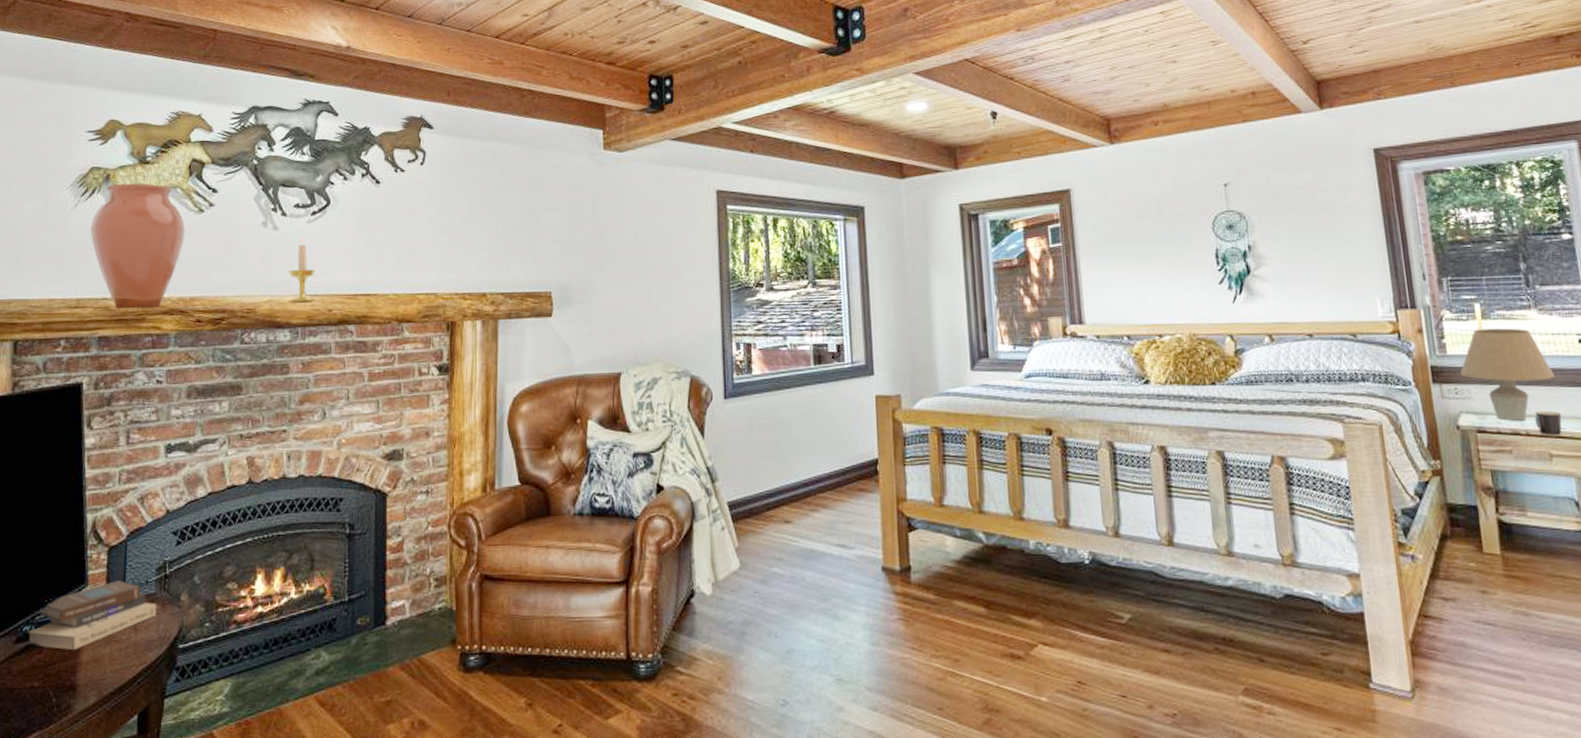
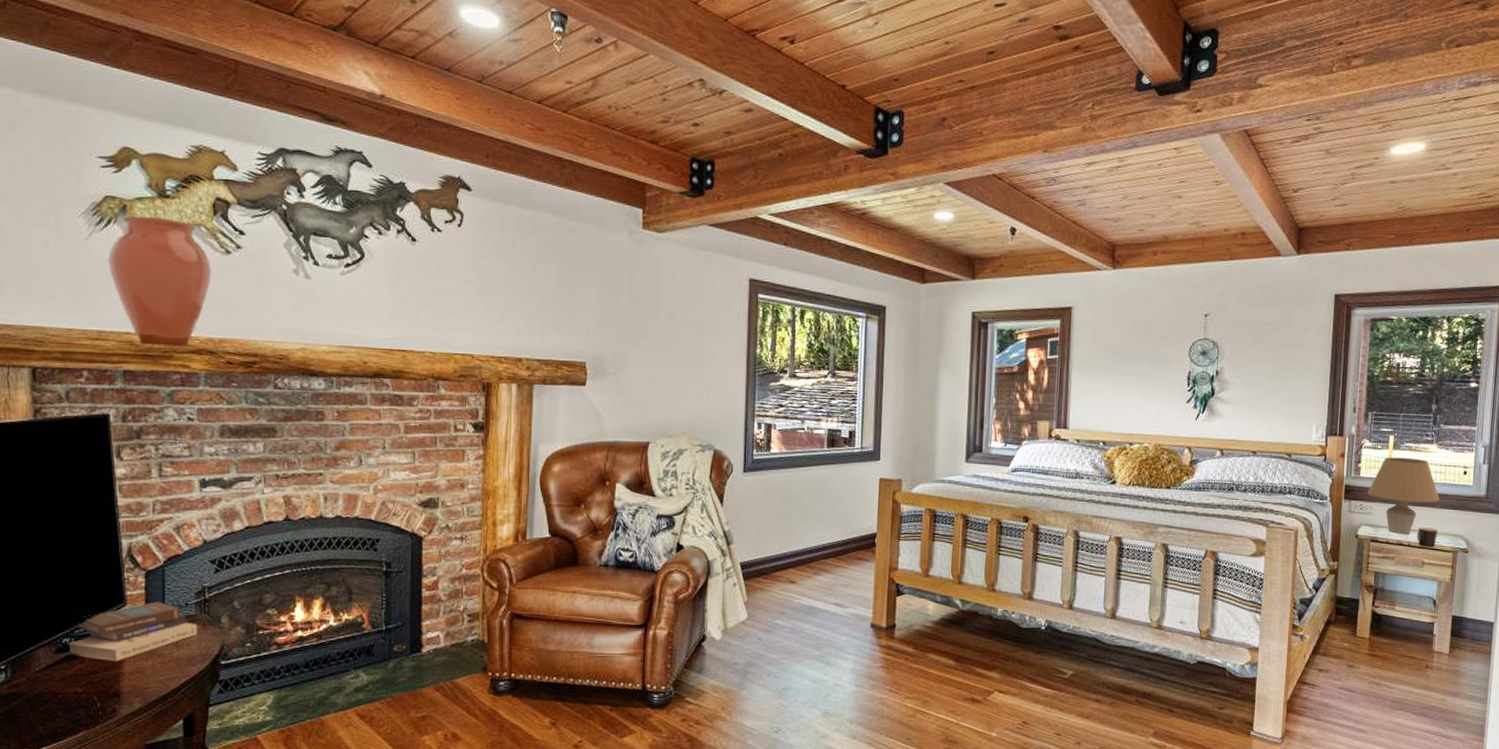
candlestick: present [288,236,316,303] -> none [322,287,351,354]

